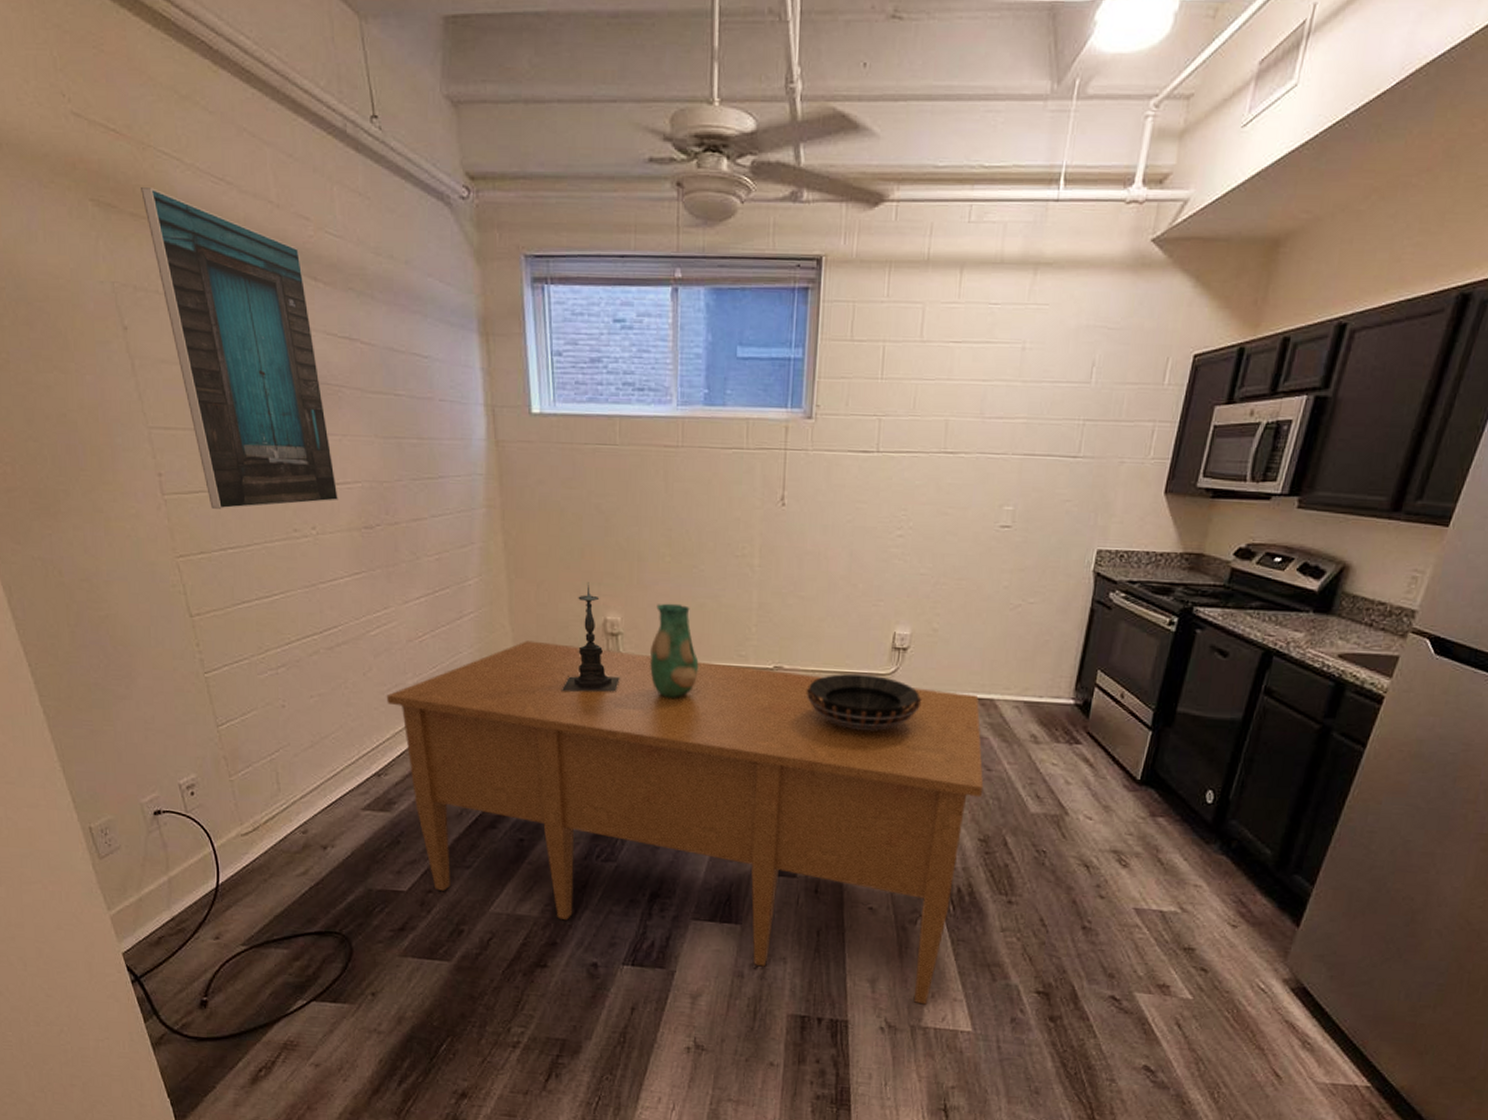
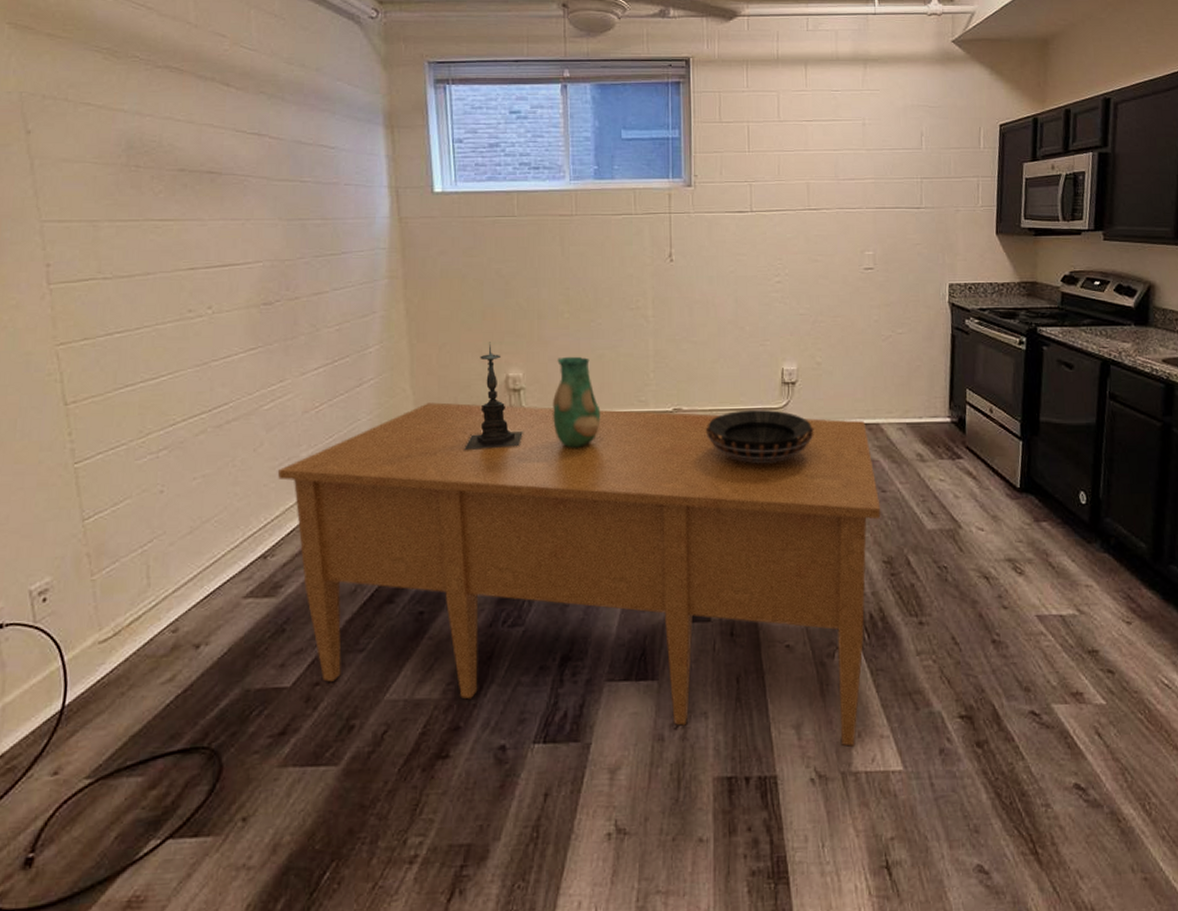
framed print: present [141,187,338,509] -> none [61,13,238,295]

